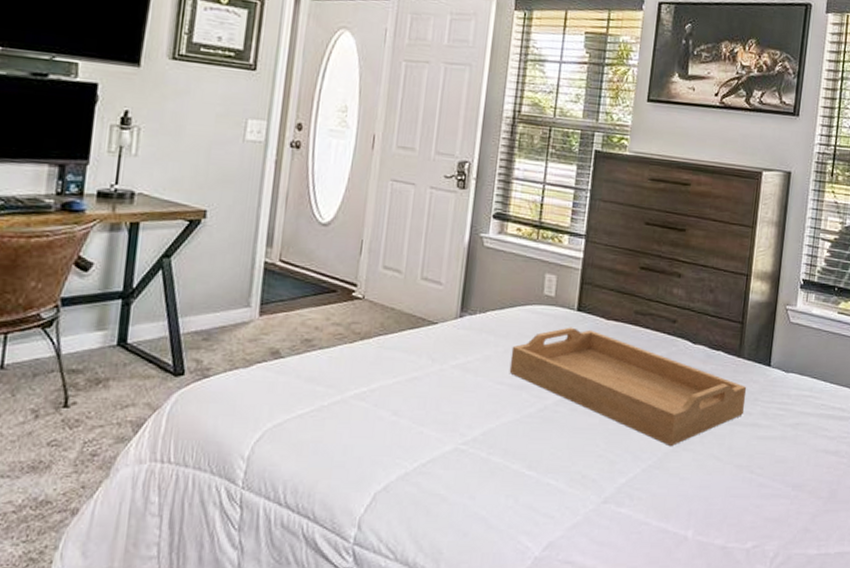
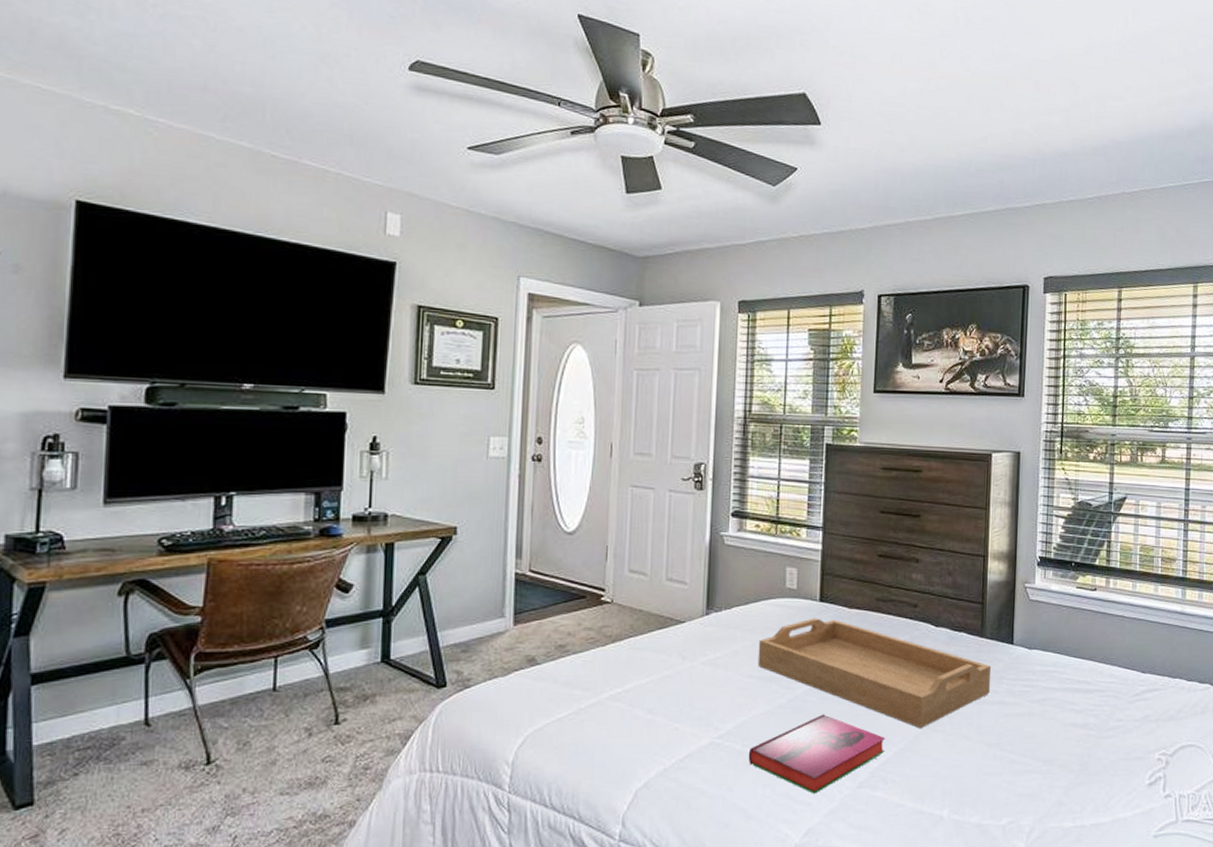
hardback book: none [492,426,635,507] -> present [748,714,886,794]

